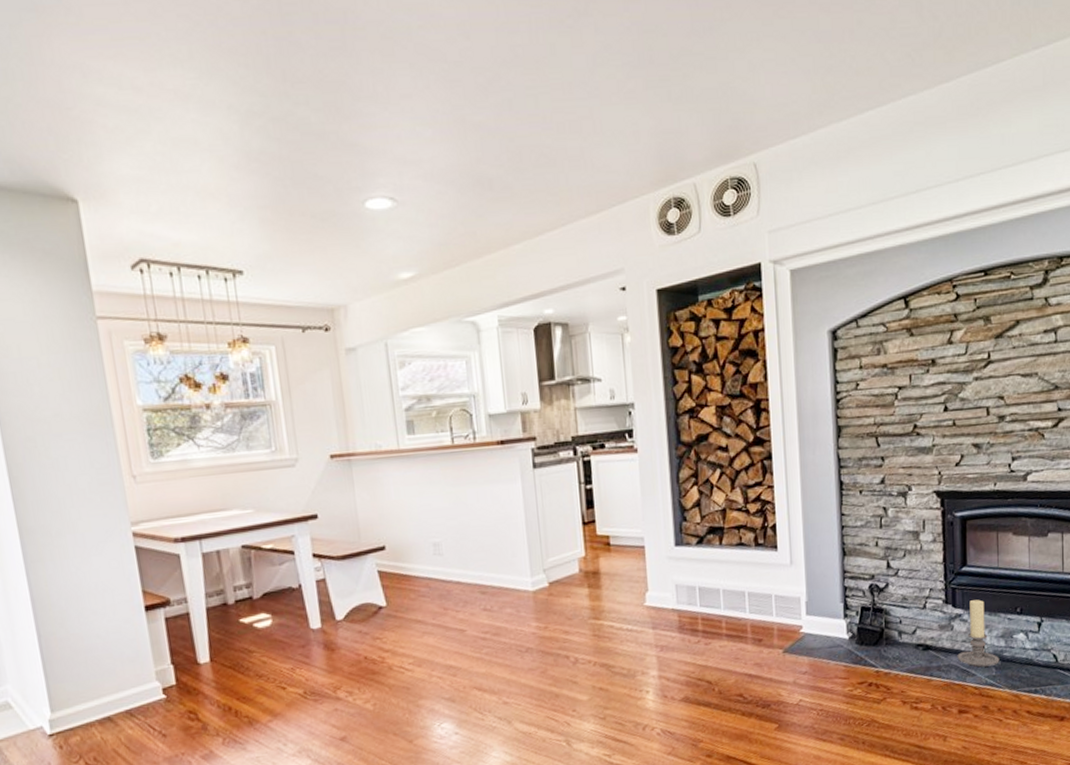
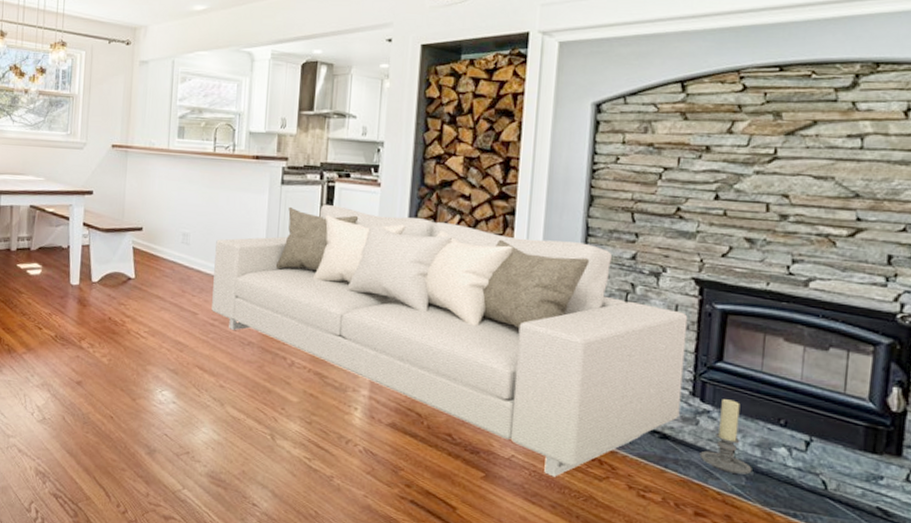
sofa: none [472,475,937,711] -> present [212,204,688,477]

